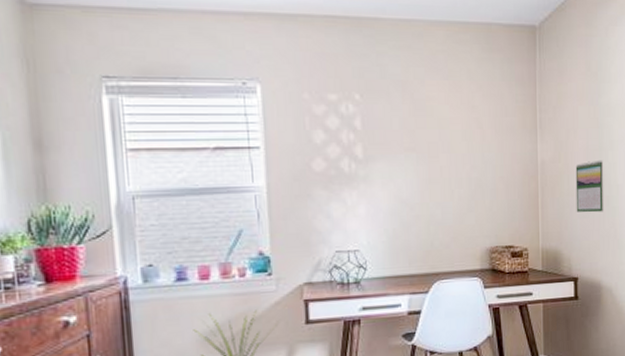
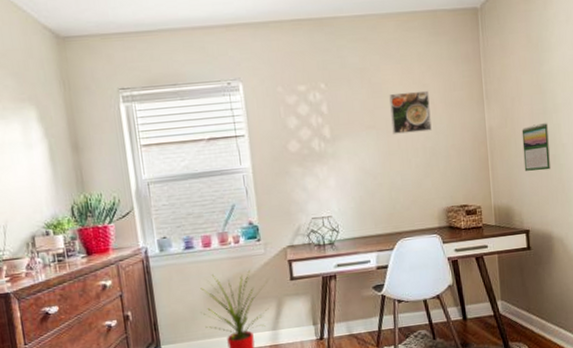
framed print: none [433,113,479,160] -> present [389,90,432,134]

